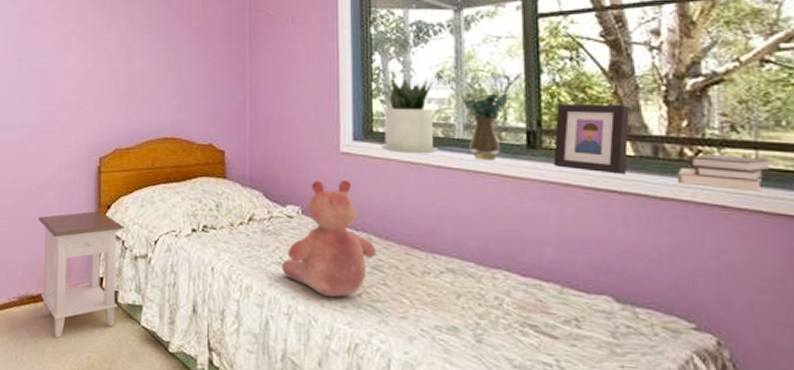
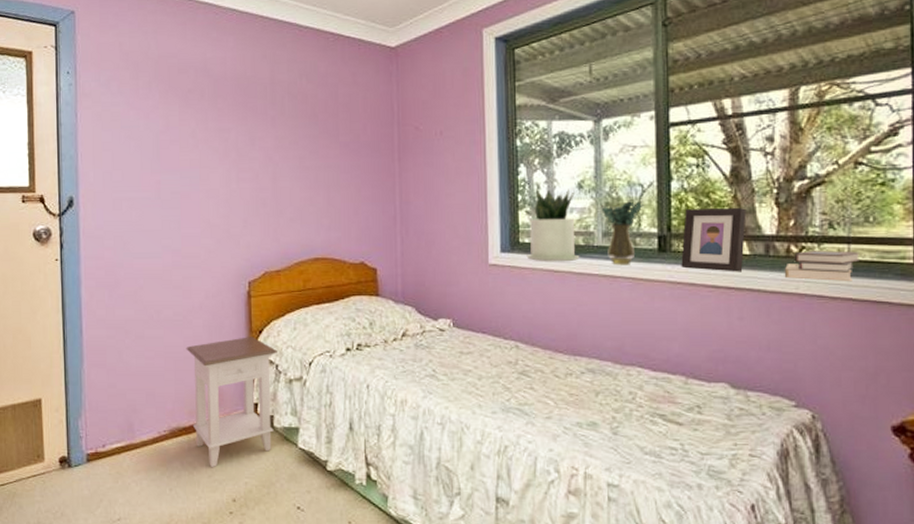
teddy bear: present [282,179,376,297] -> none [435,291,523,405]

